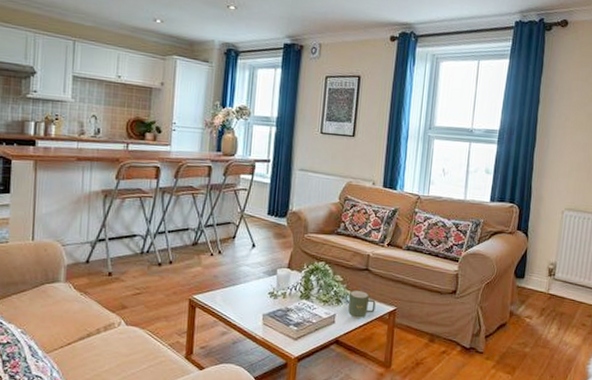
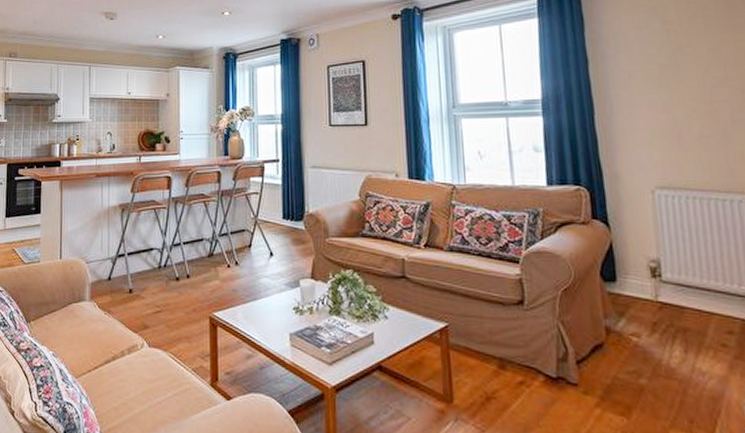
mug: present [348,291,376,319] -> none [386,303,422,339]

